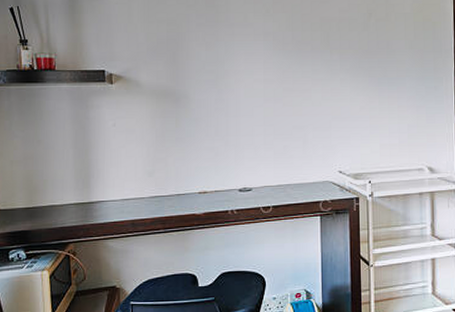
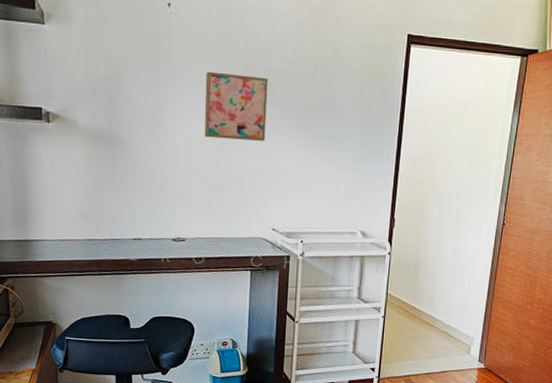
wall art: none [264,25,326,87] -> present [204,71,268,141]

